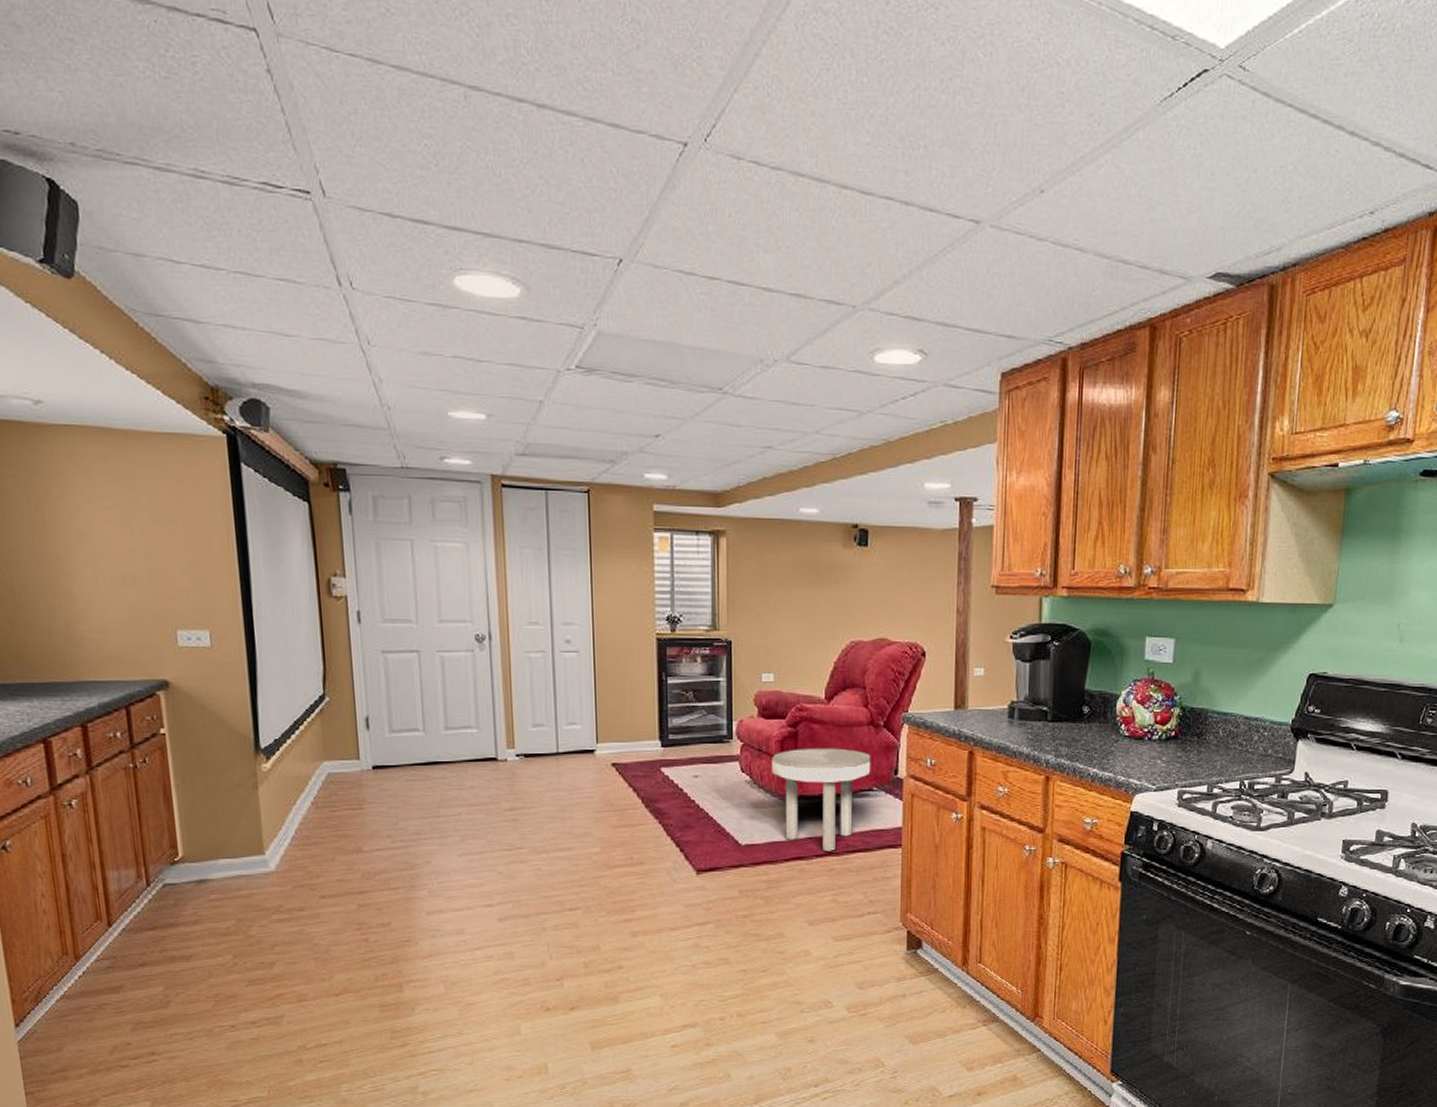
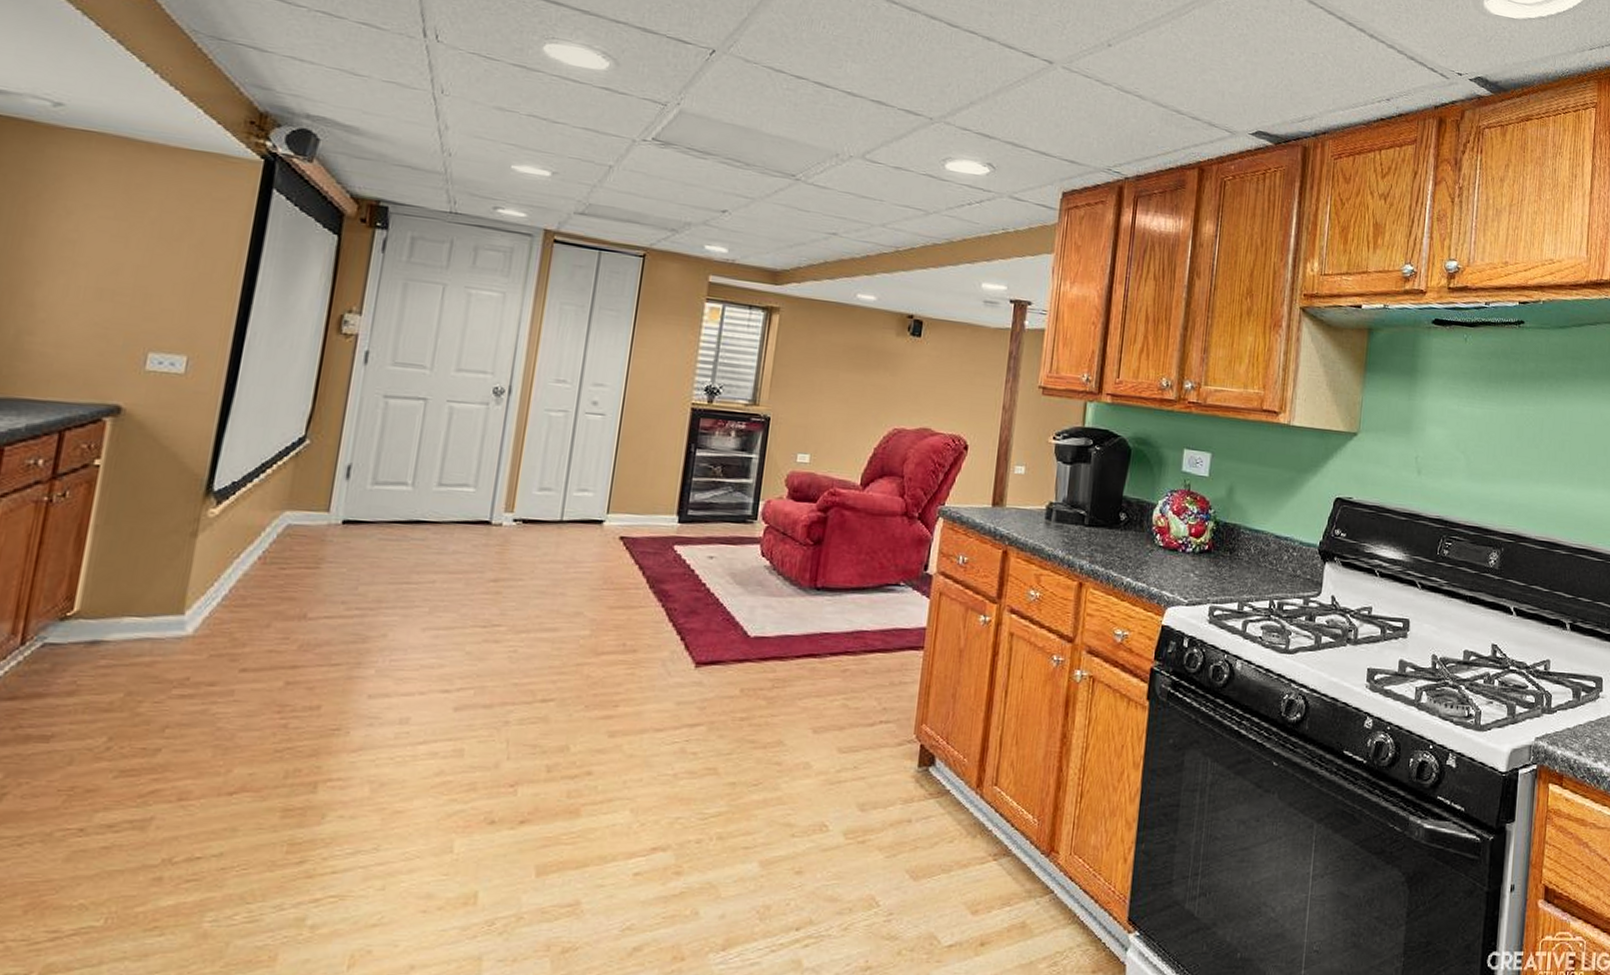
side table: present [771,748,871,851] -> none [794,535,902,650]

